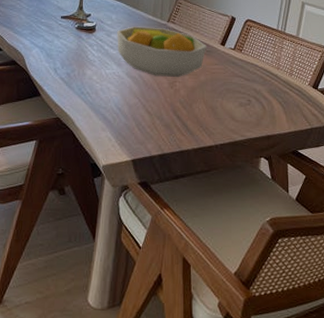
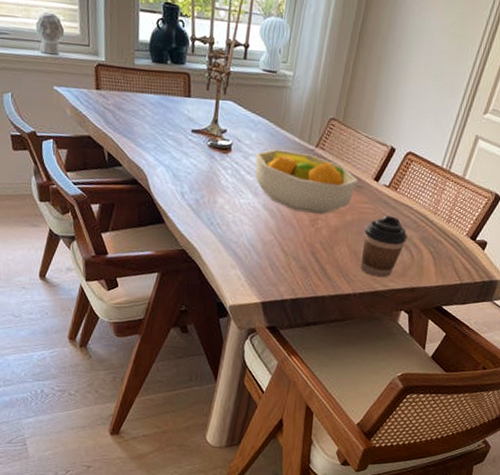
coffee cup: none [218,73,257,129] -> present [361,215,407,278]

